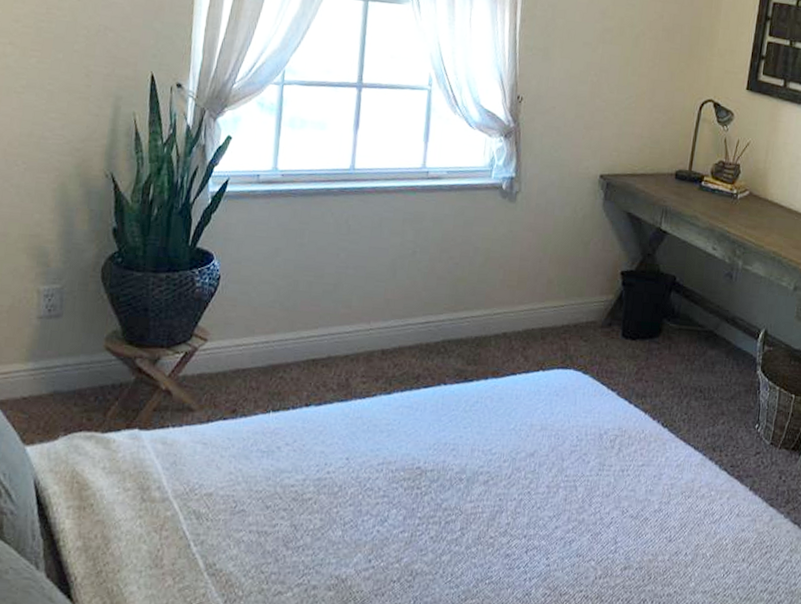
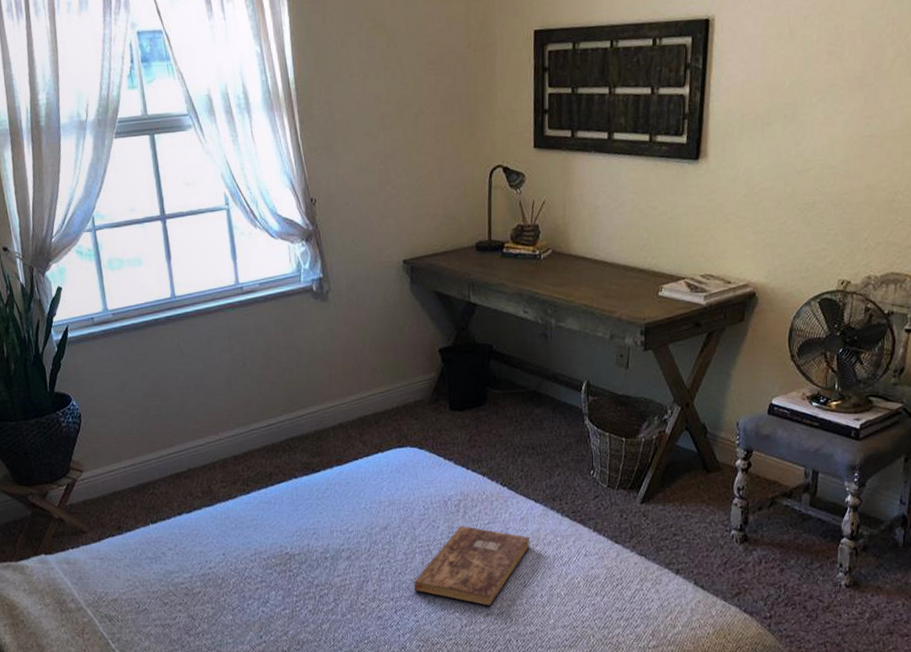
bible: none [551,464,684,558] -> present [414,526,531,606]

